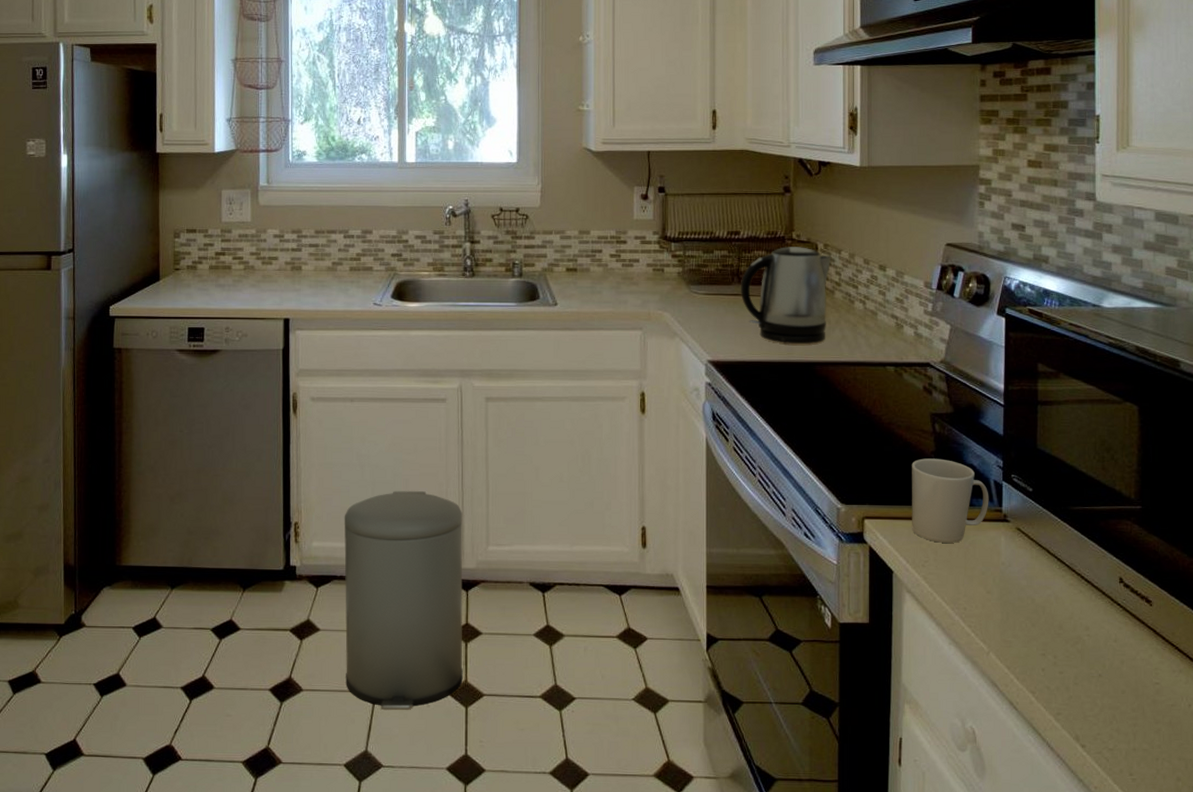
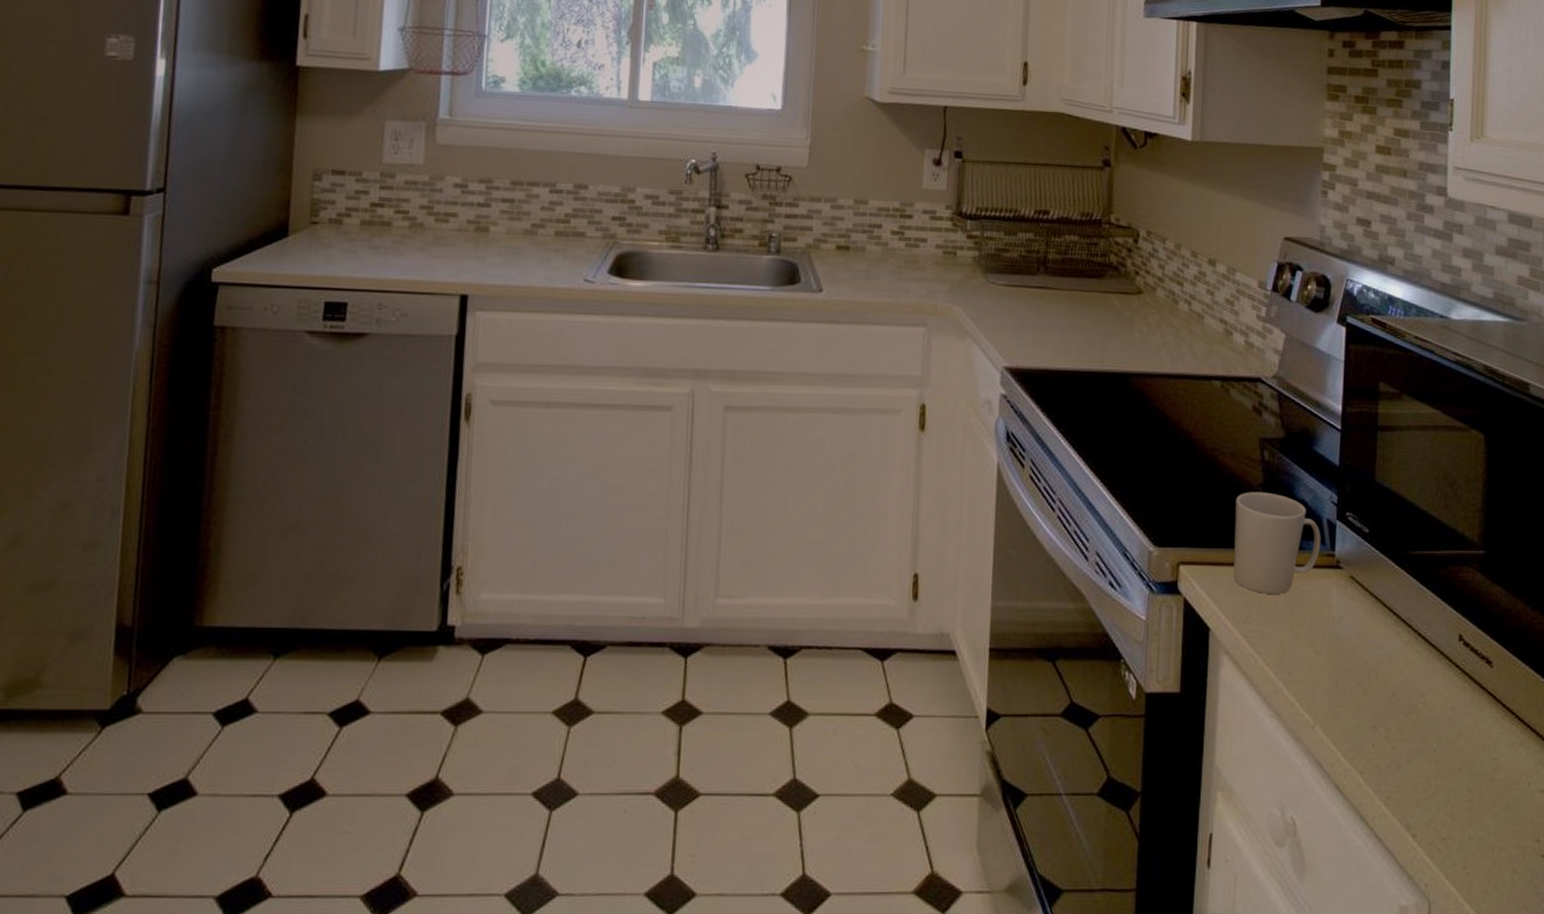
pedal bin: present [344,491,463,711] -> none [514,526,686,819]
kettle: present [741,246,832,345] -> none [1047,231,1155,352]

